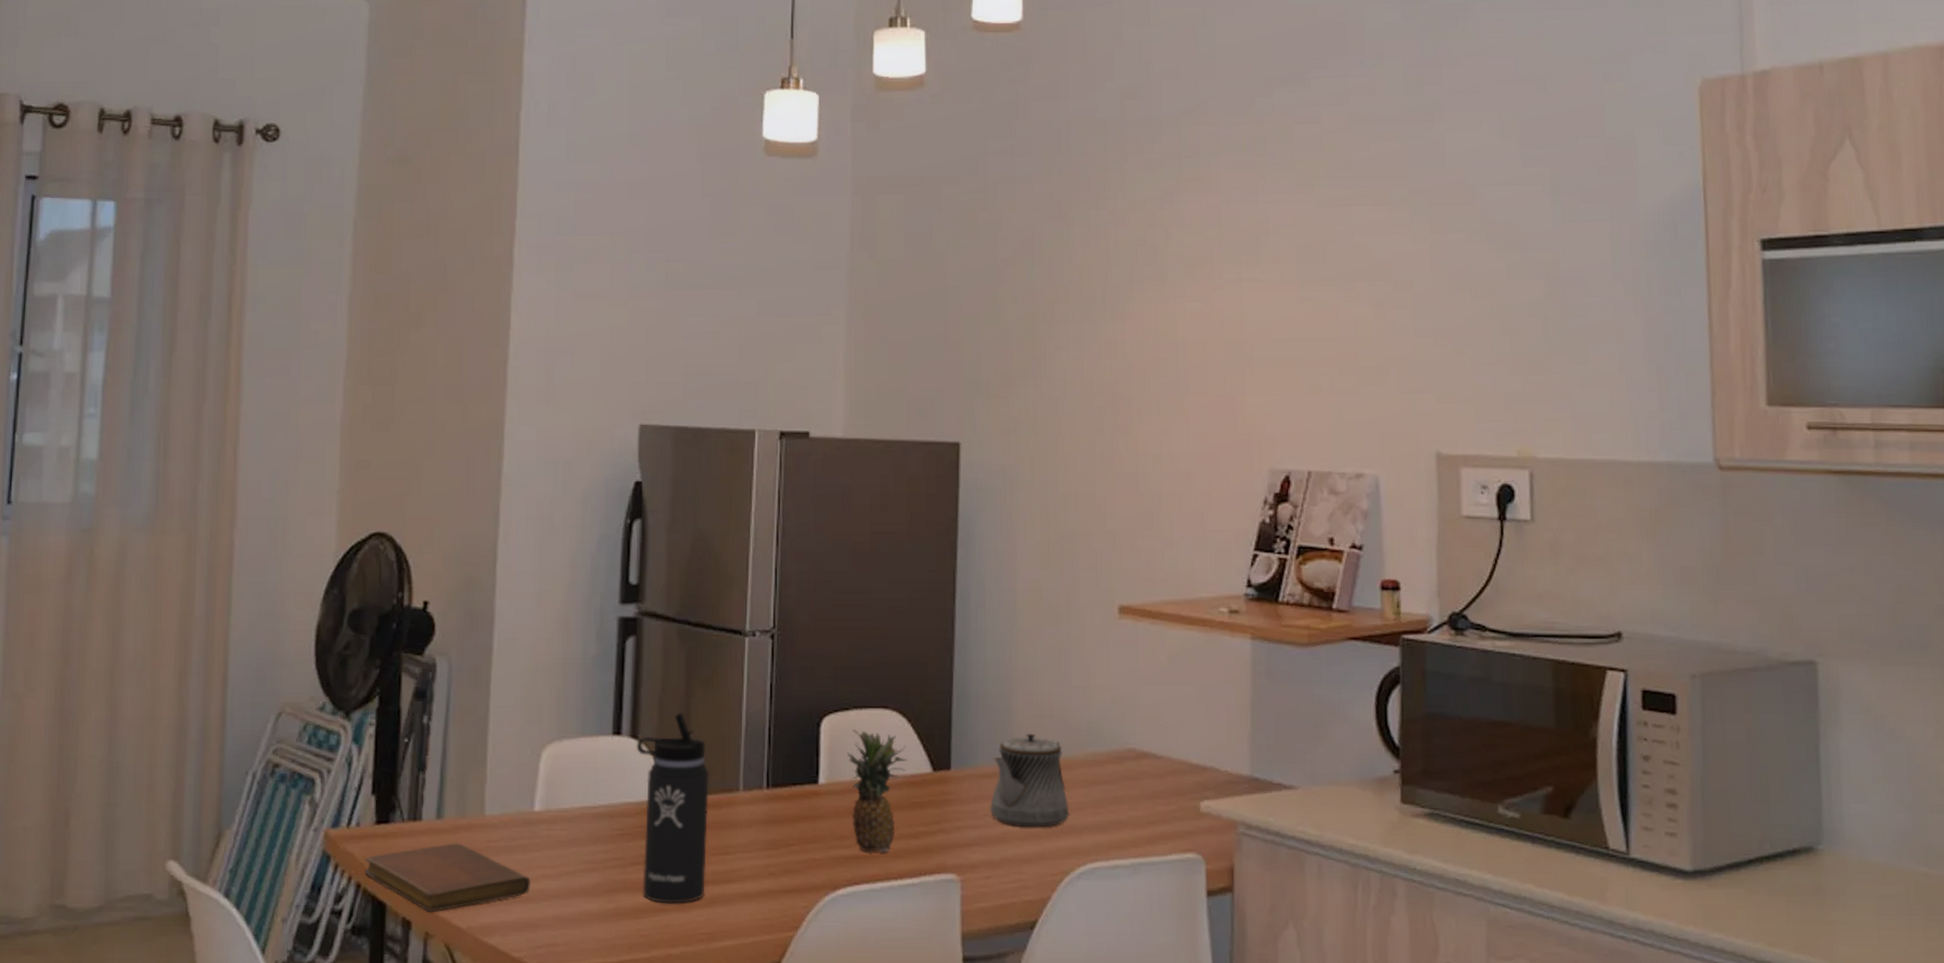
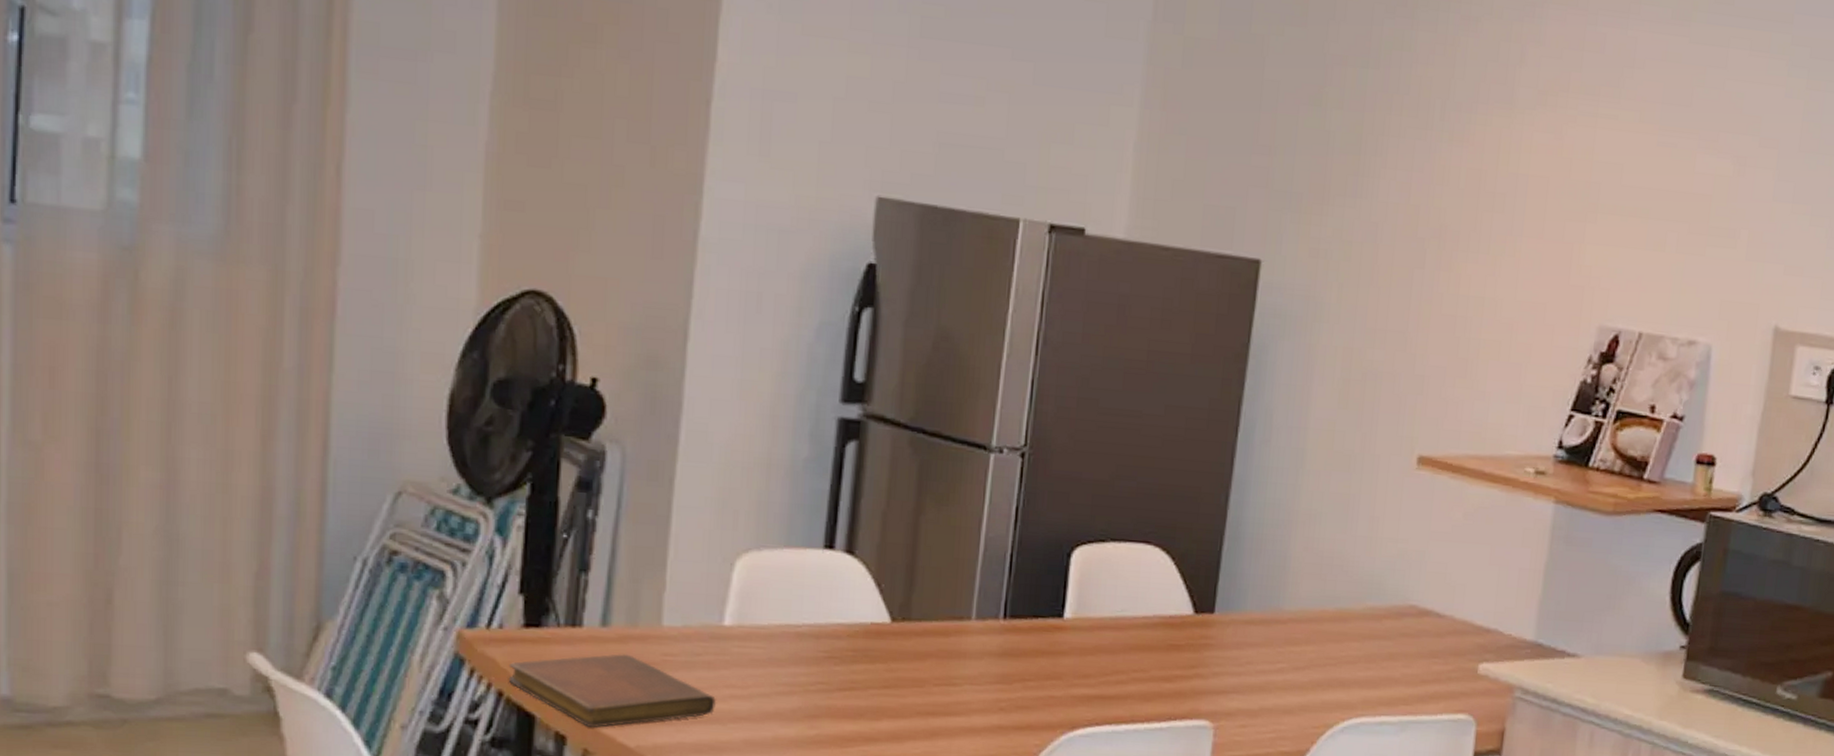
thermos bottle: present [636,713,709,904] -> none [850,530,937,734]
fruit: present [847,730,907,852] -> none [1098,563,1167,694]
teapot: present [990,733,1070,828] -> none [1253,581,1340,680]

